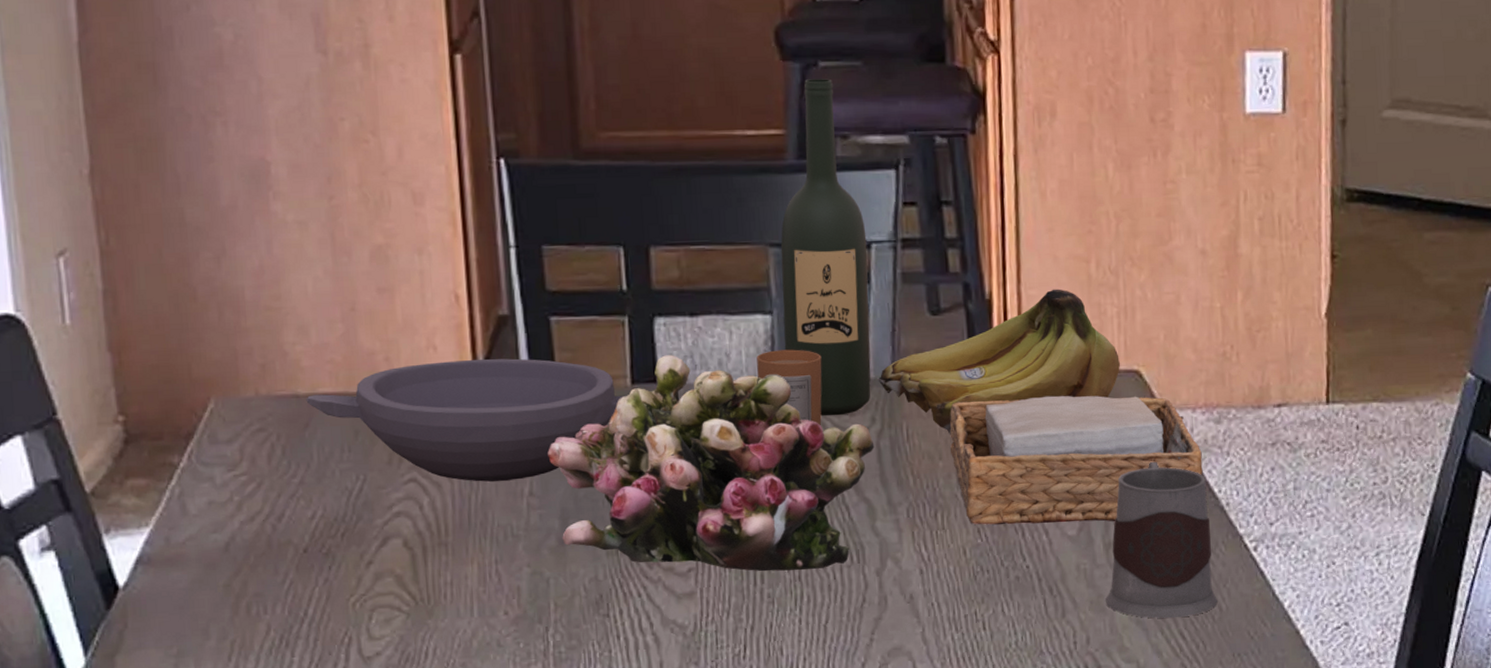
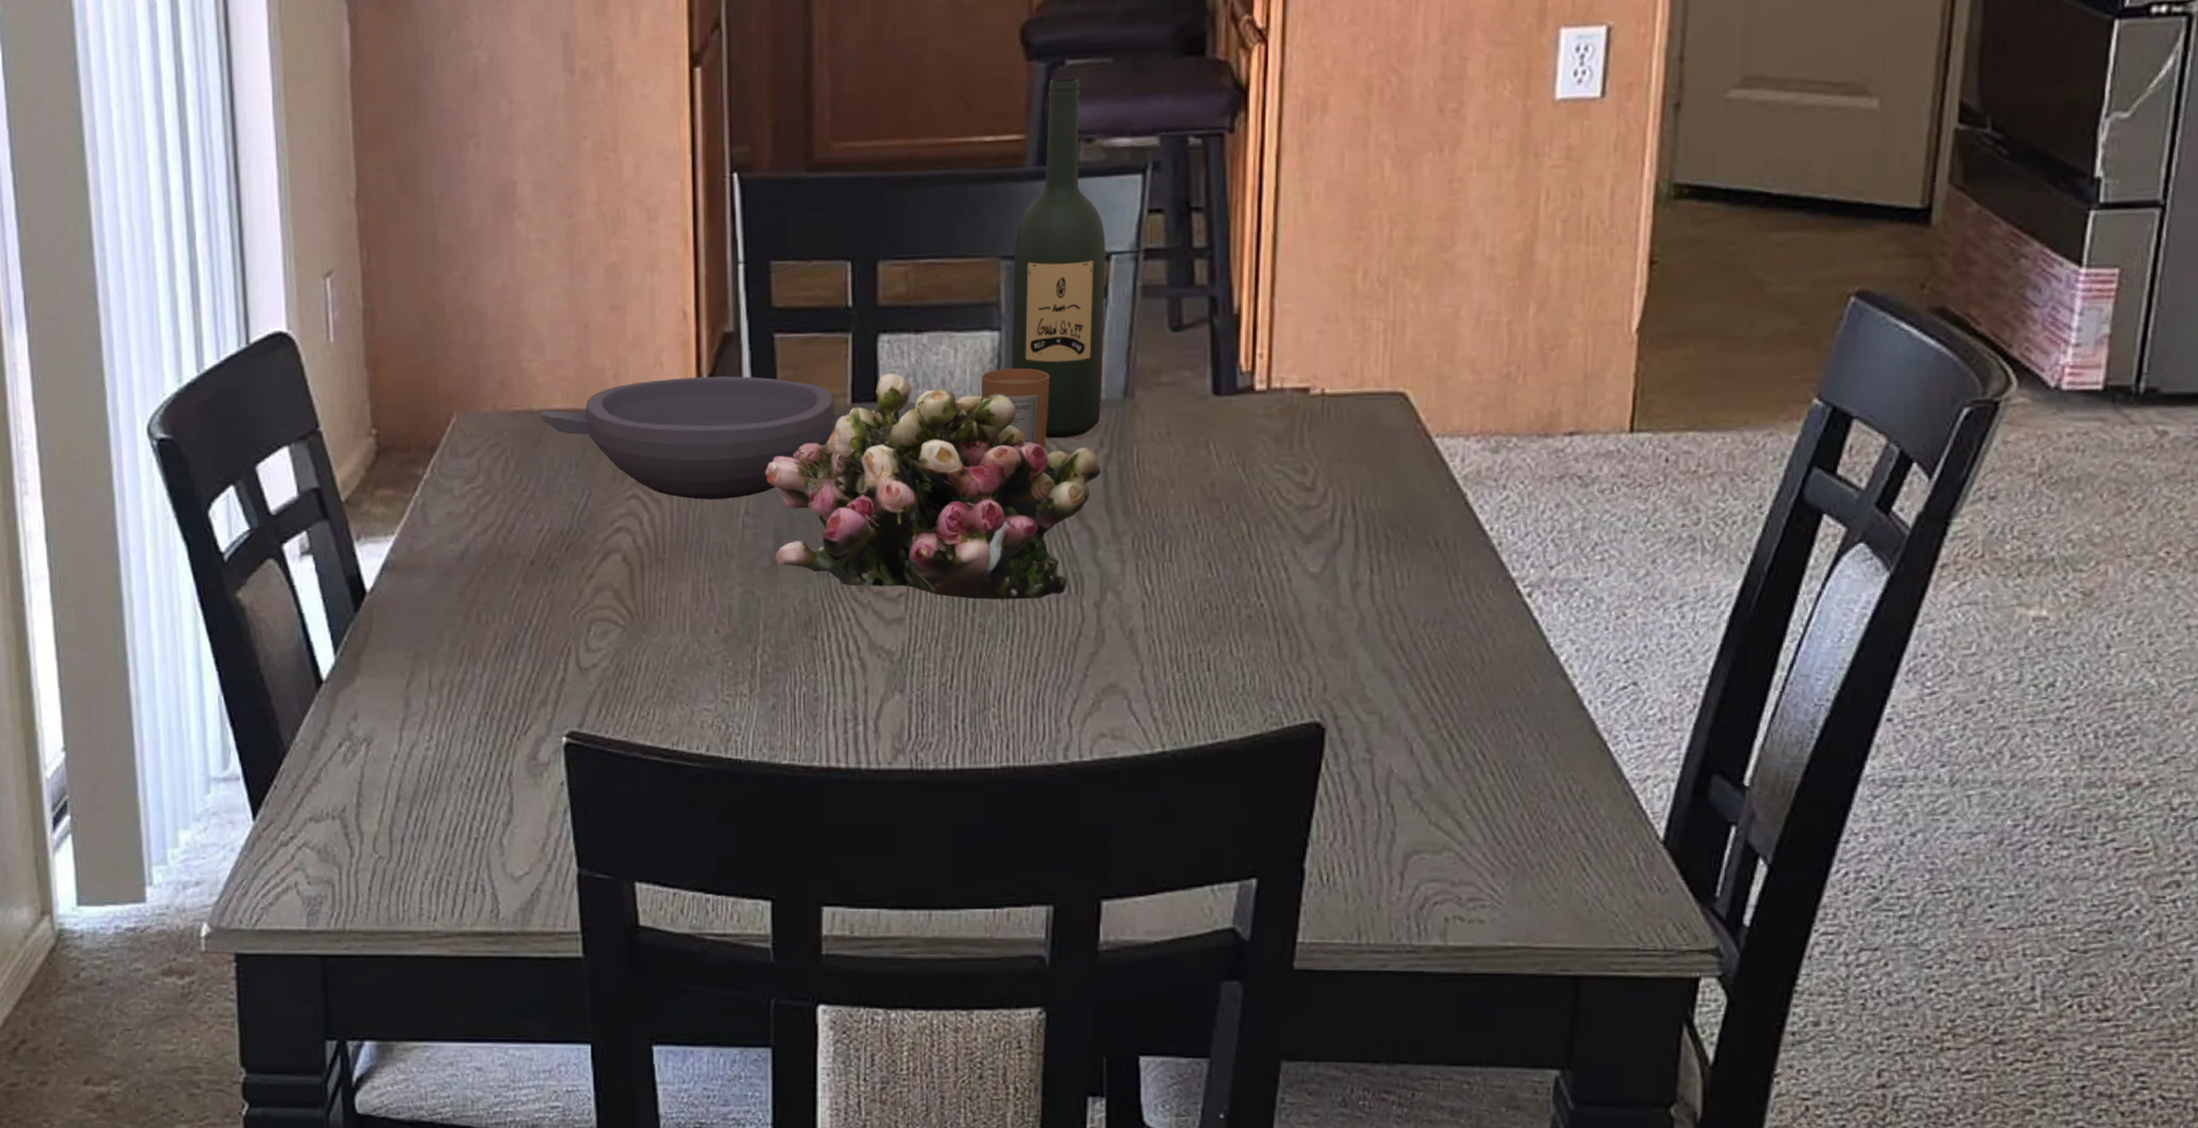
fruit: present [876,289,1121,435] -> none [1108,302,1384,461]
napkin holder: present [949,395,1203,525] -> none [1184,419,1473,560]
mug: present [1106,461,1218,619] -> none [1348,494,1480,668]

